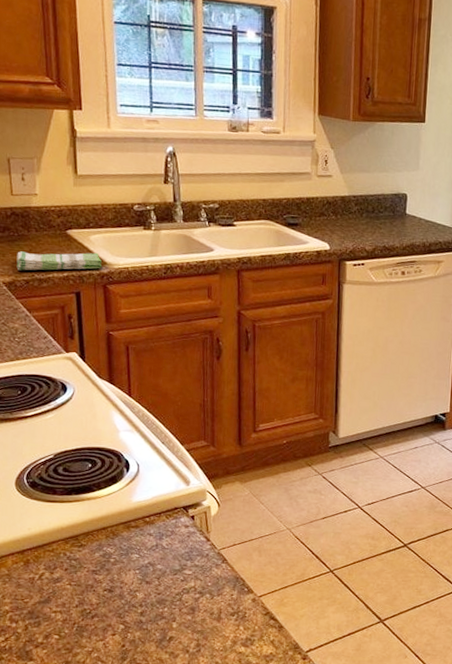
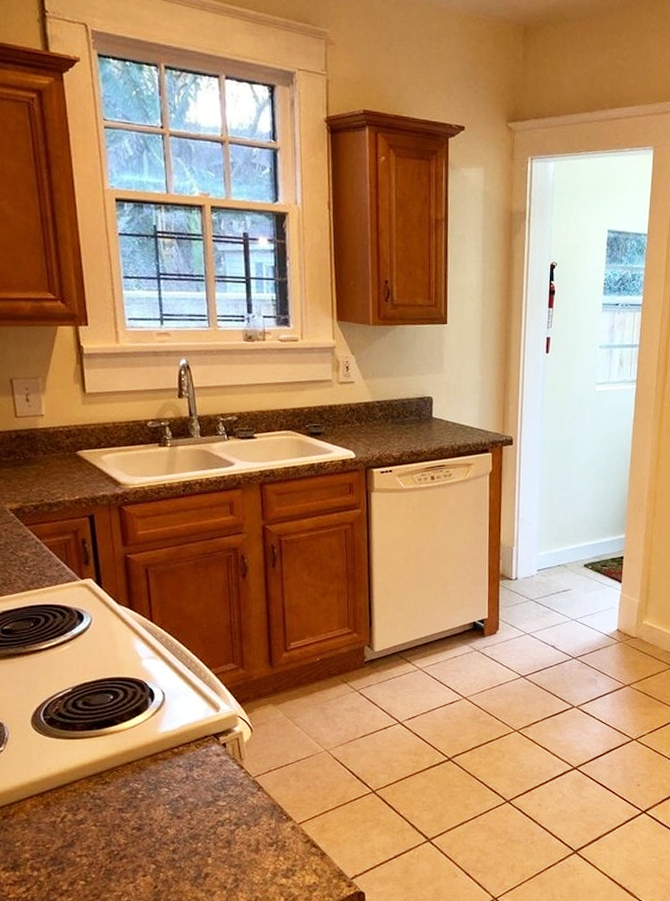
dish towel: present [16,251,102,271] -> none [24,473,115,496]

